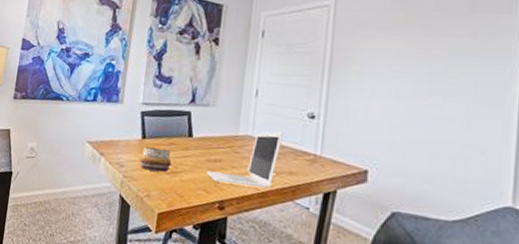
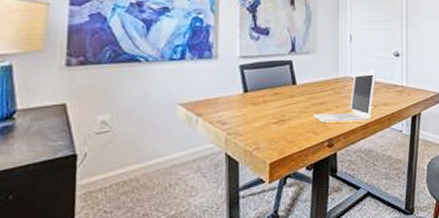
decorative bowl: present [140,146,172,173] -> none [244,99,278,124]

